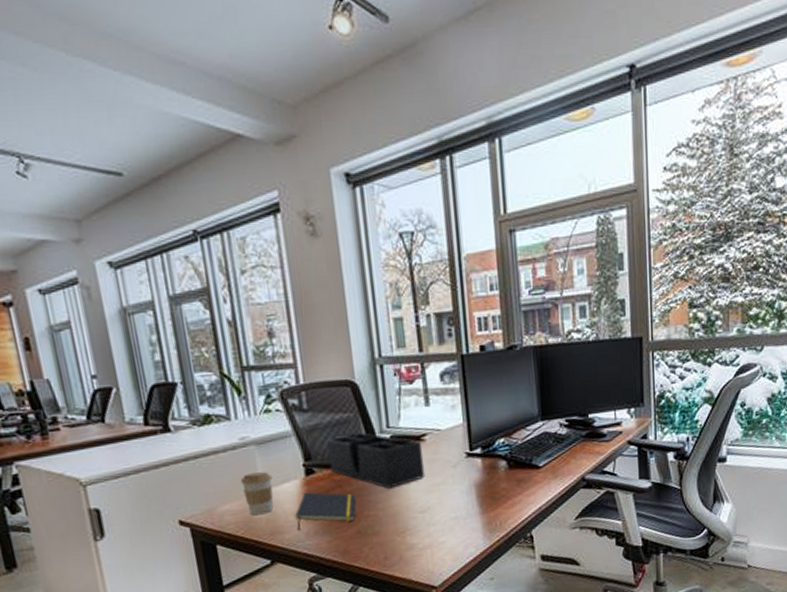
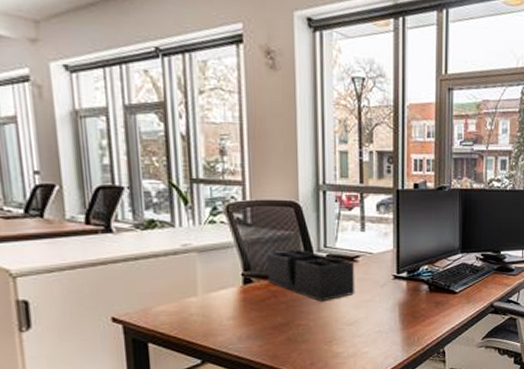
coffee cup: present [240,472,274,516] -> none [178,278,211,318]
notepad: present [295,492,356,530] -> none [230,299,289,334]

